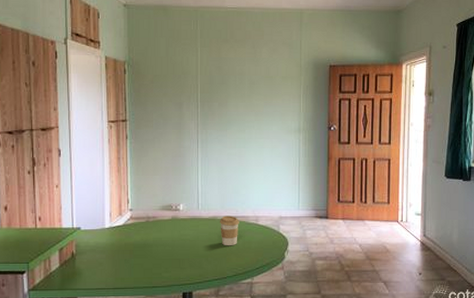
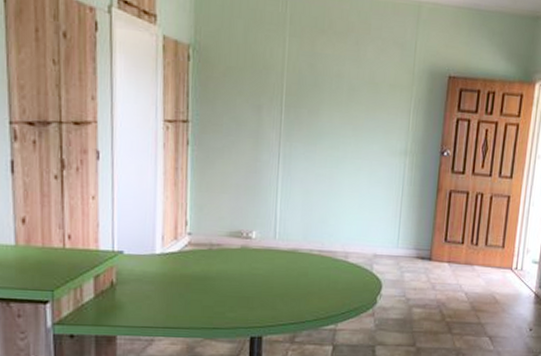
coffee cup: present [220,216,239,246] -> none [300,249,325,286]

